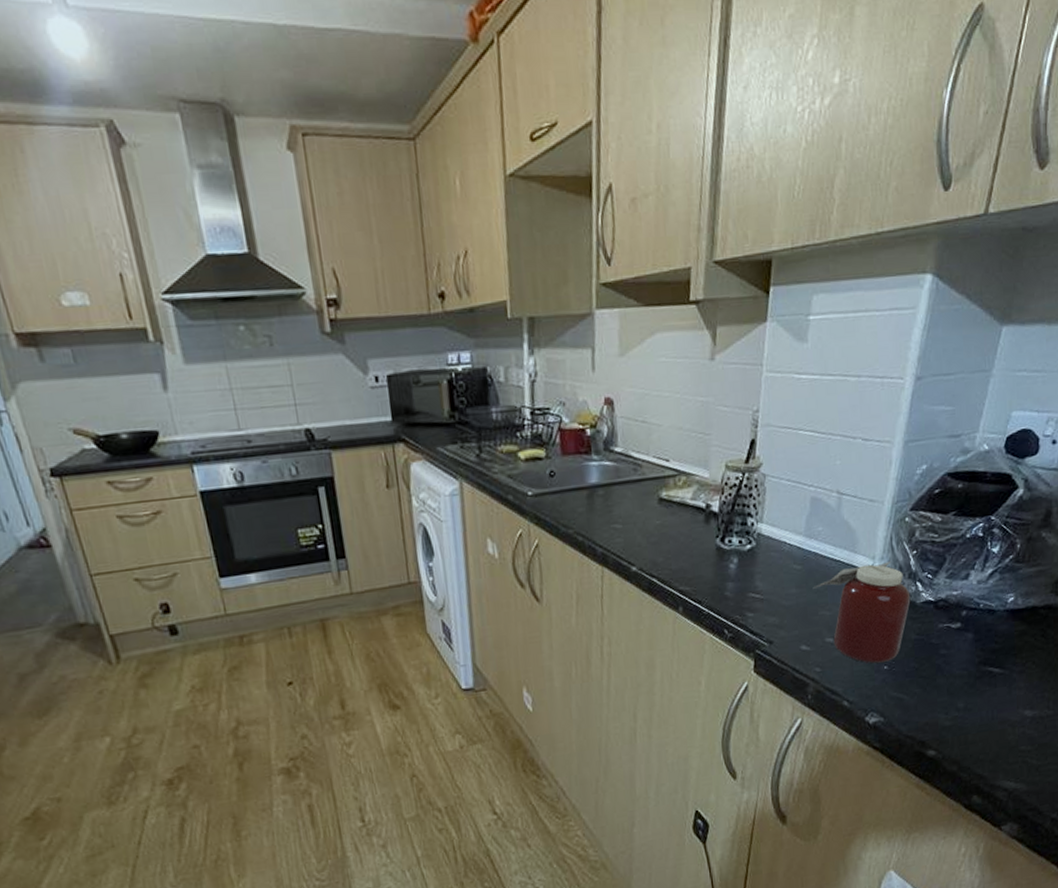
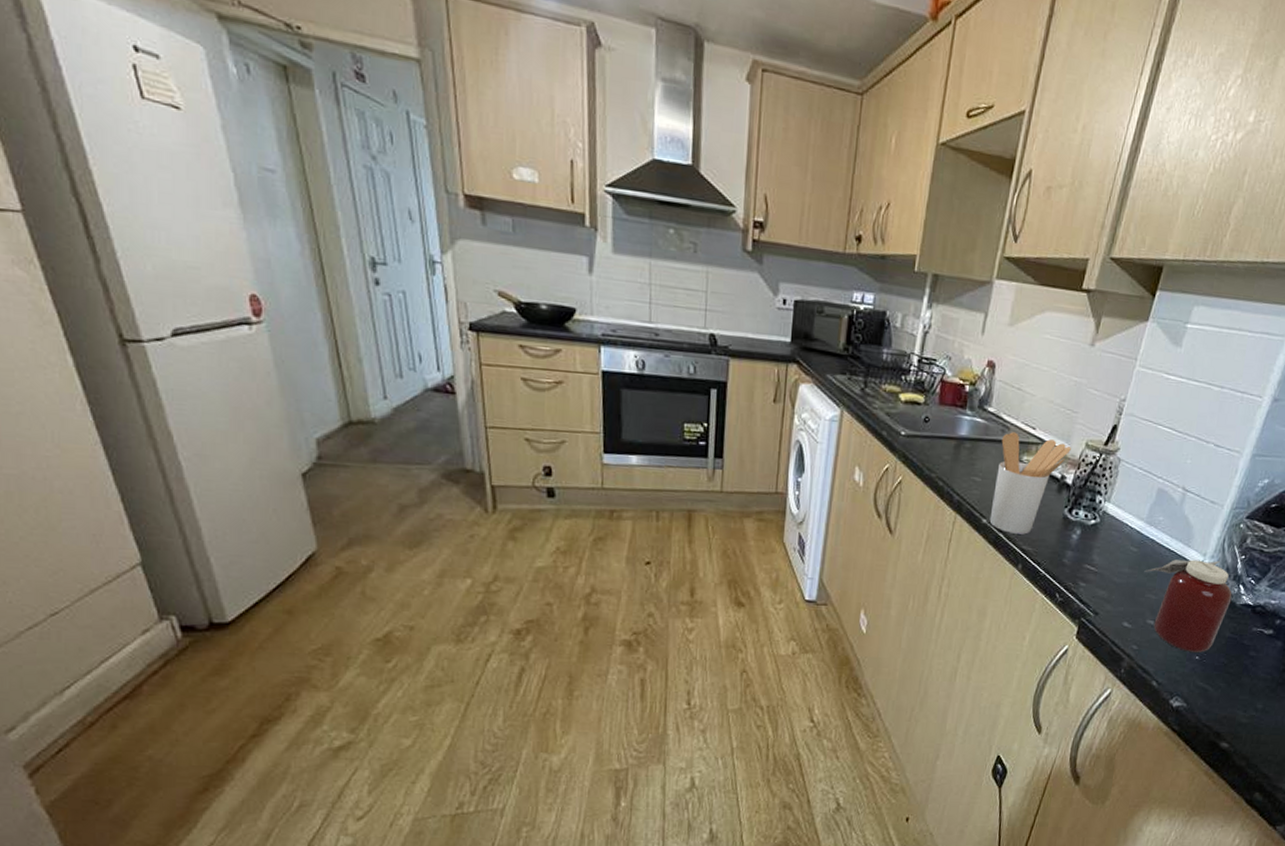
utensil holder: none [635,468,711,577] -> present [989,432,1071,535]

